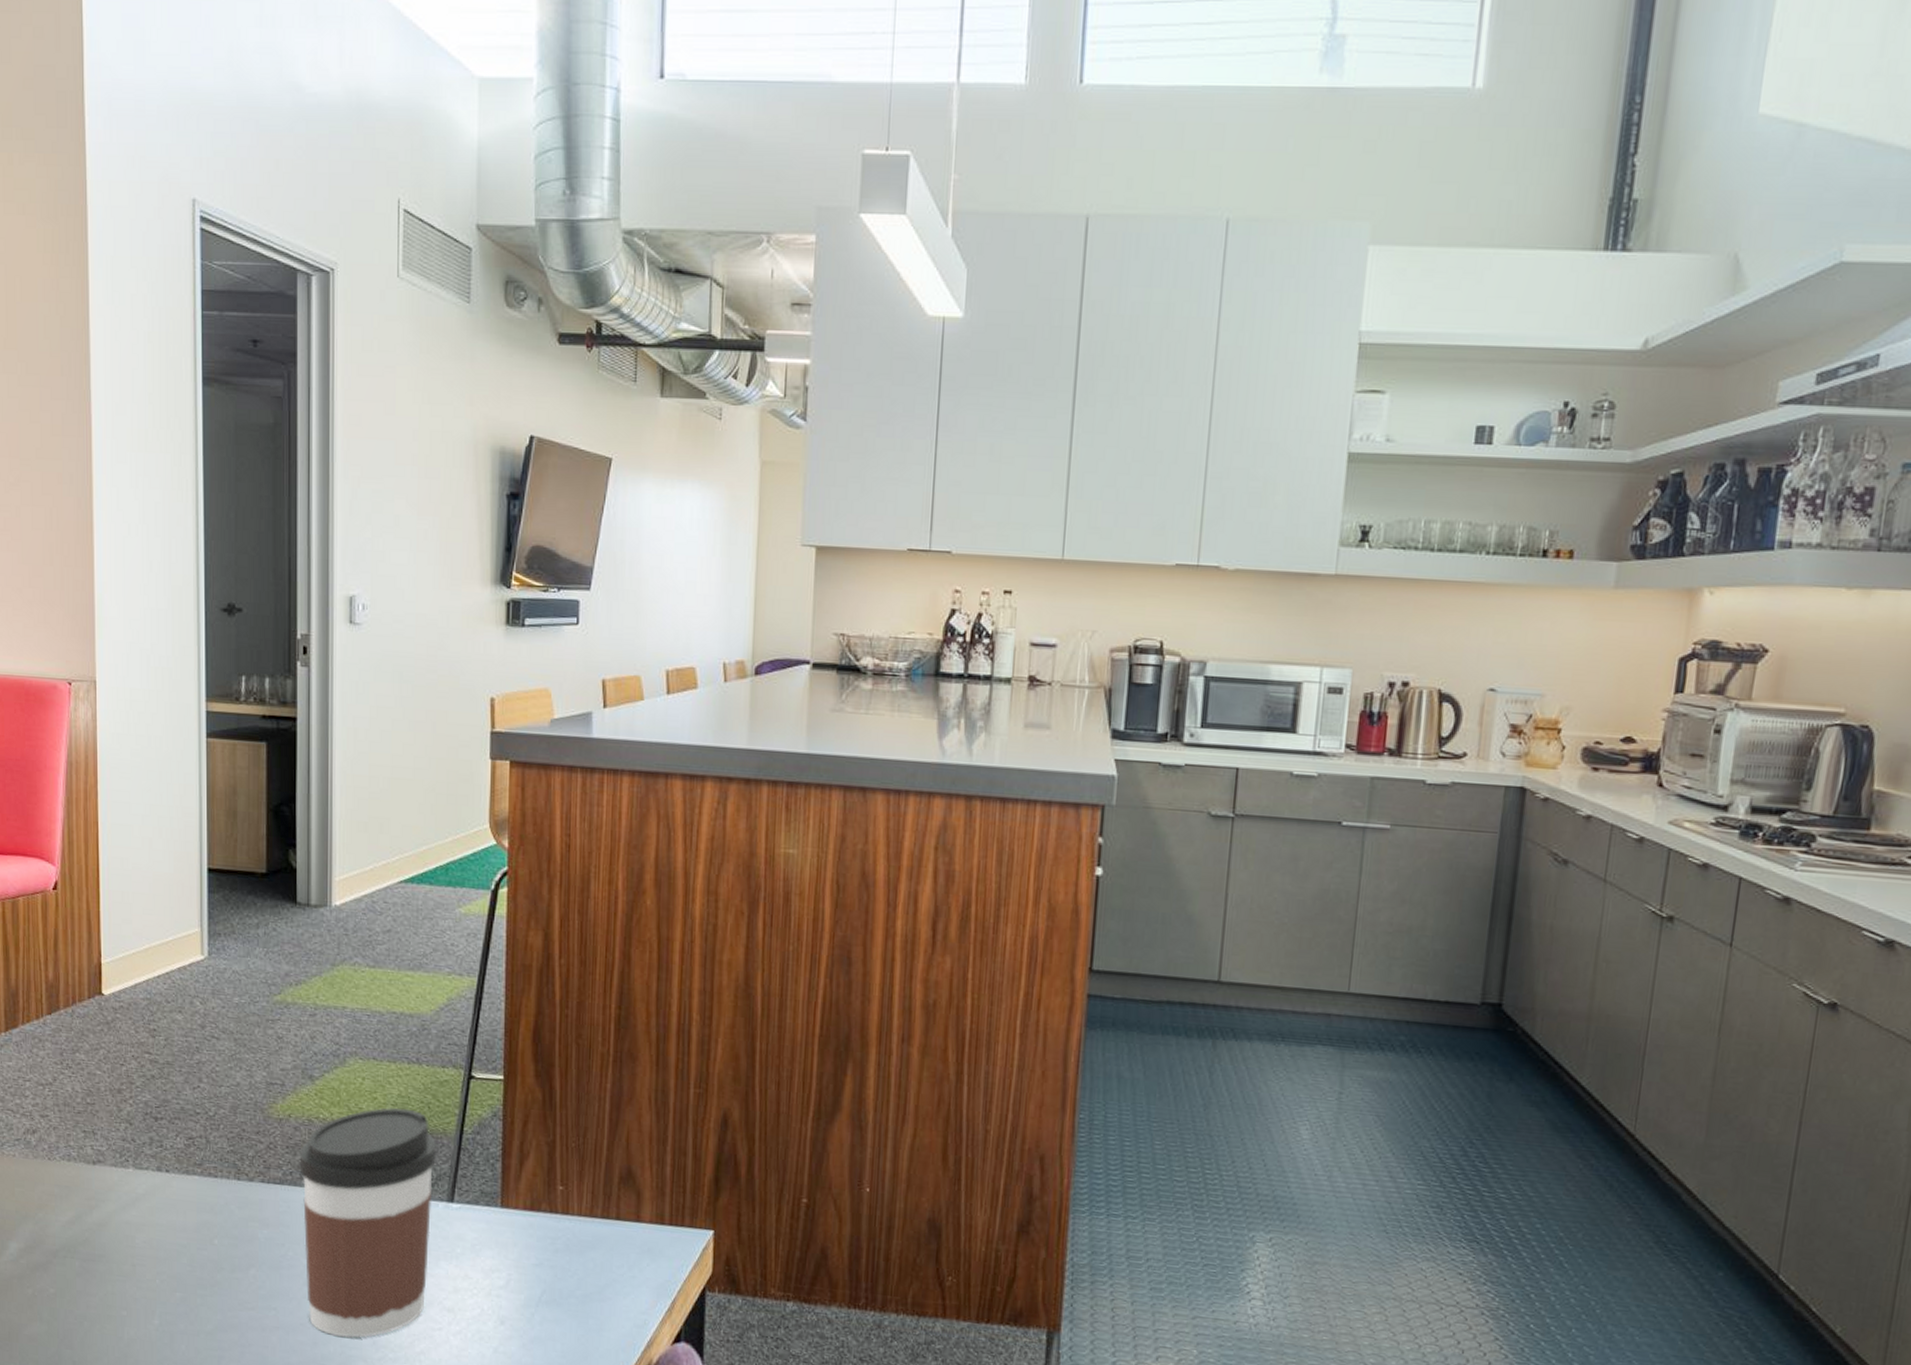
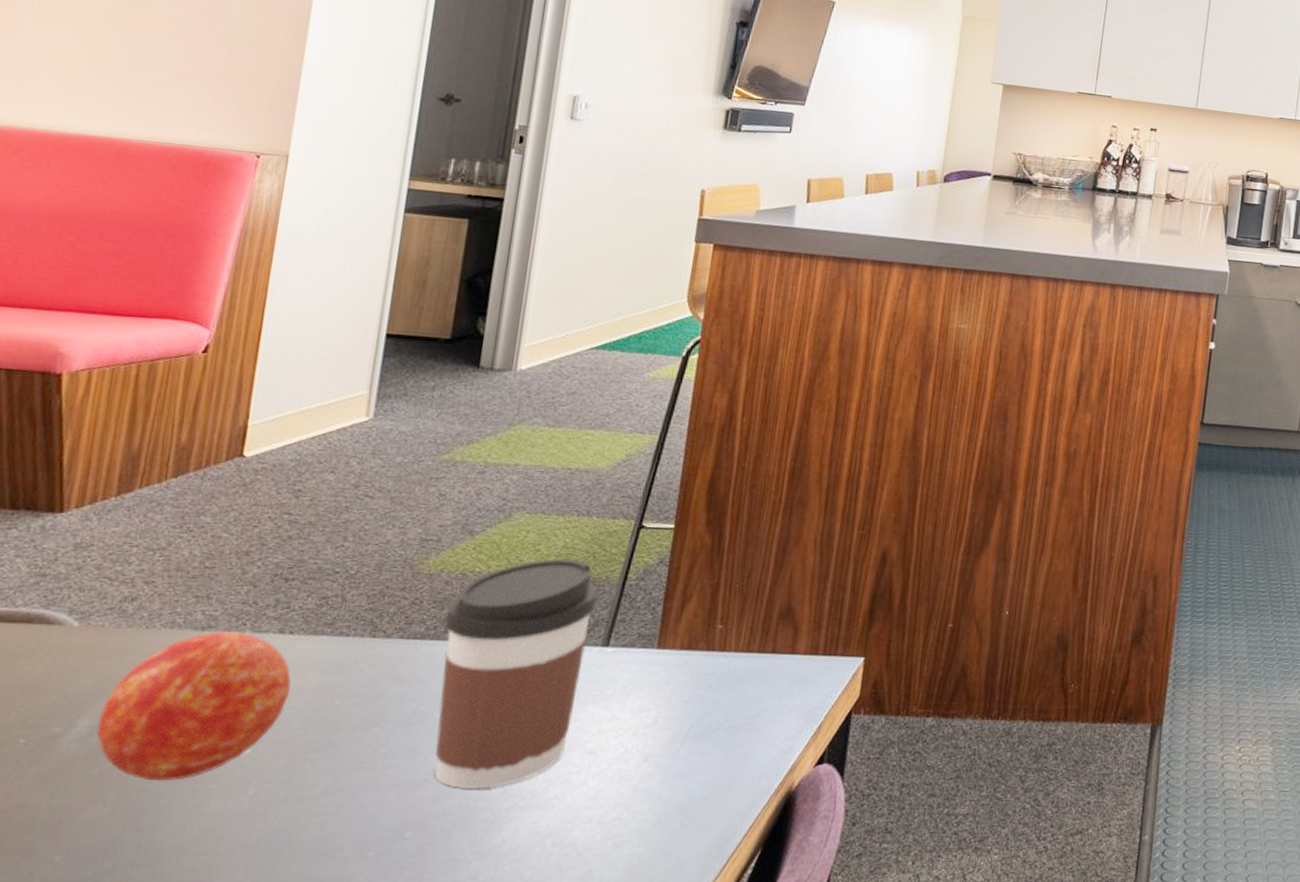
apple: none [25,1166,174,1305] -> present [96,631,291,781]

